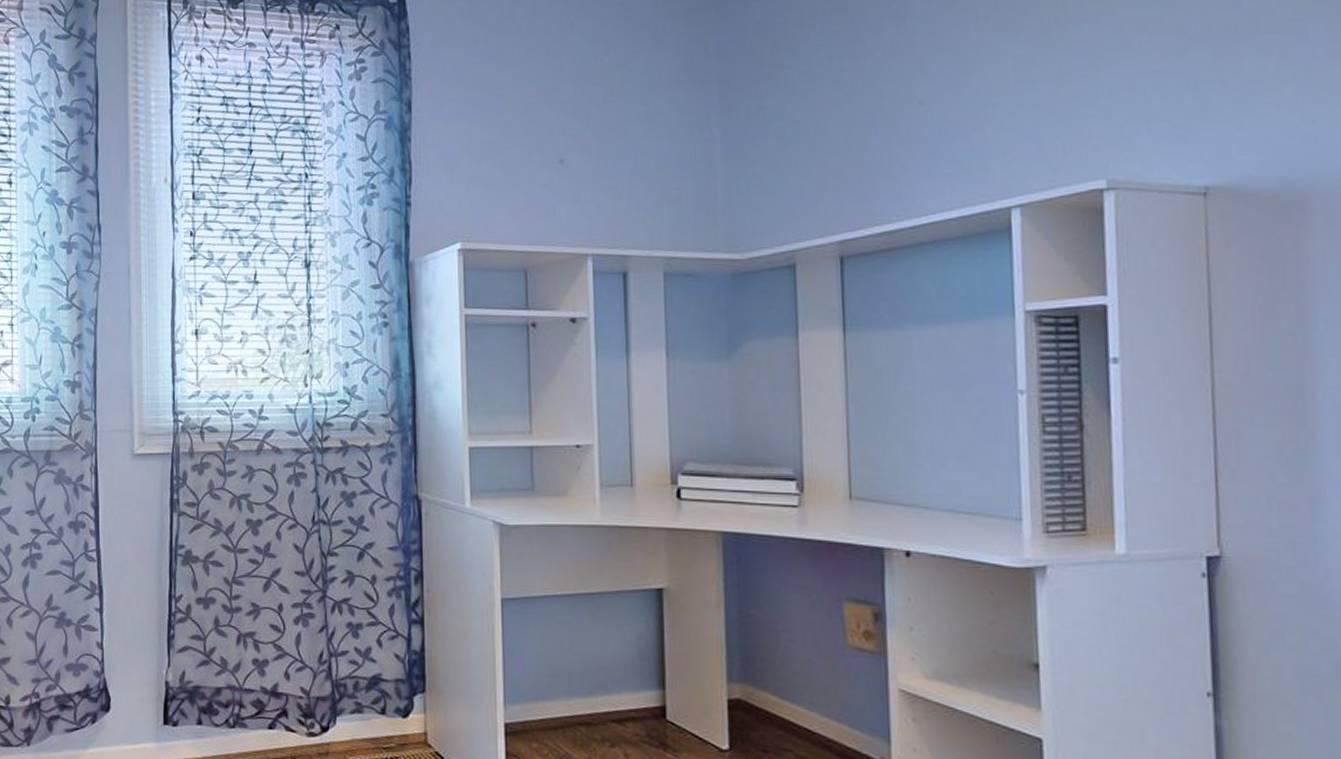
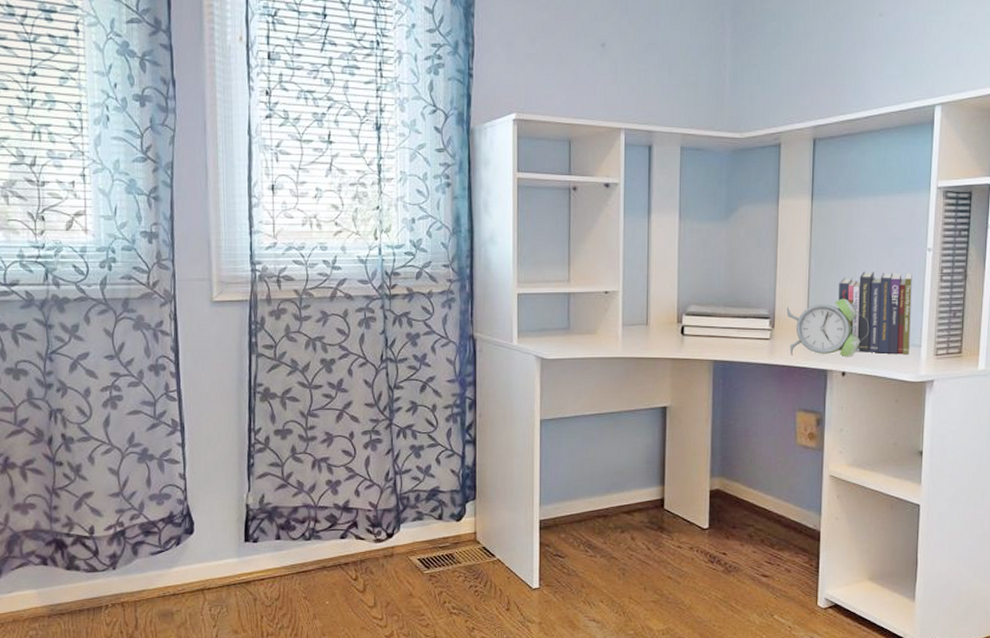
alarm clock: none [818,455,942,533] -> present [786,298,870,358]
books: none [891,421,1005,531] -> present [838,272,912,355]

